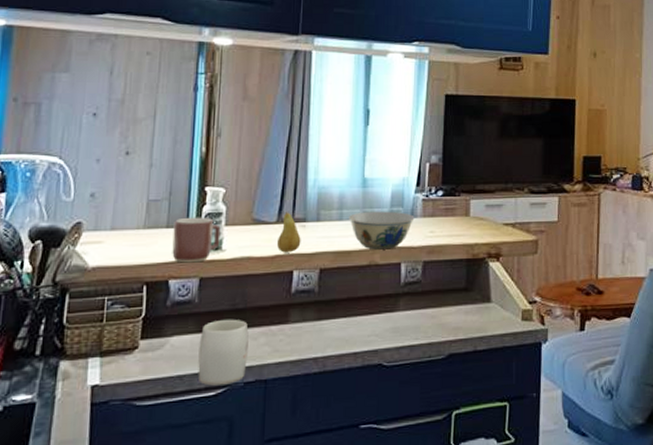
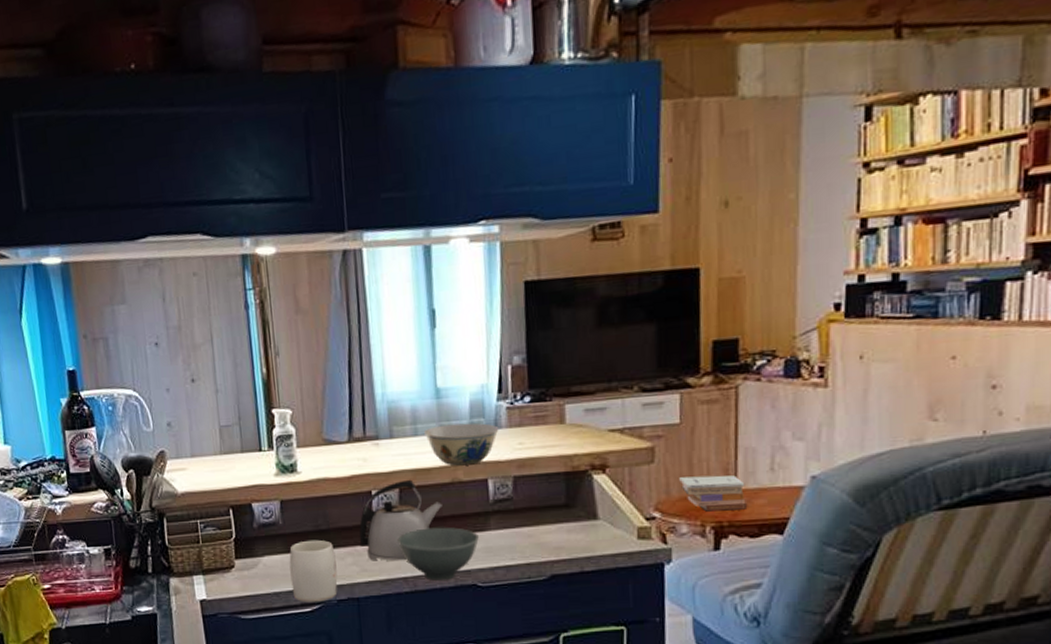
mug: present [172,217,221,263] -> none [247,440,295,487]
kettle: none [274,261,359,342] -> present [359,479,444,561]
fruit: present [277,212,301,253] -> none [351,430,376,473]
bowl: none [312,307,388,362] -> present [397,527,479,582]
books: none [556,266,605,297] -> present [679,475,748,512]

